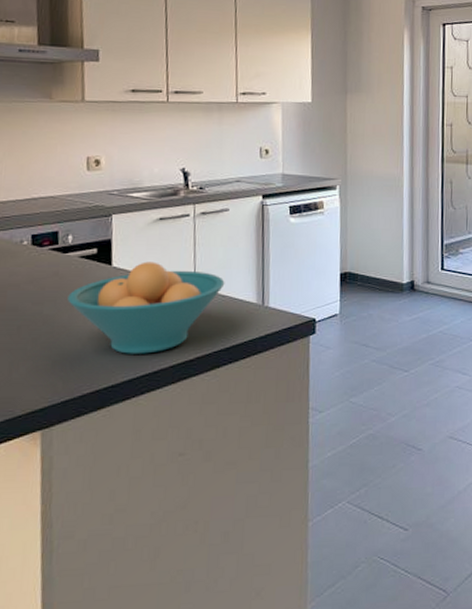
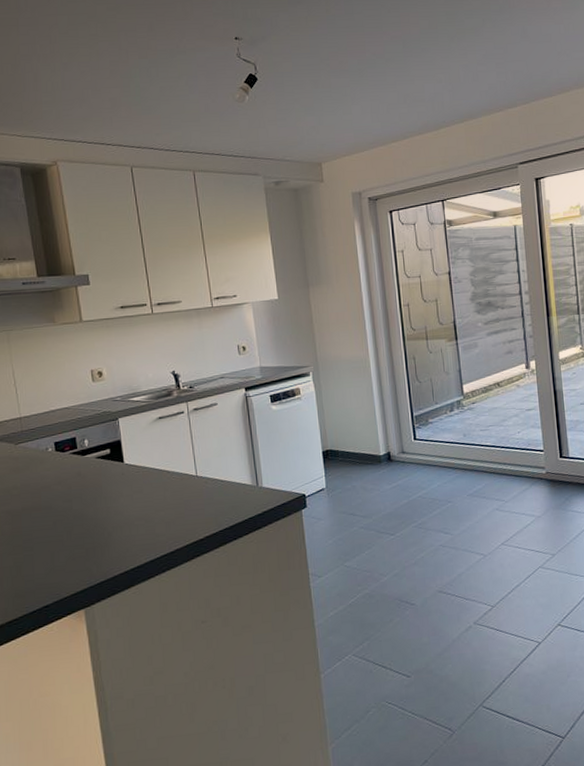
fruit bowl: present [68,261,225,354] -> none [91,456,222,539]

